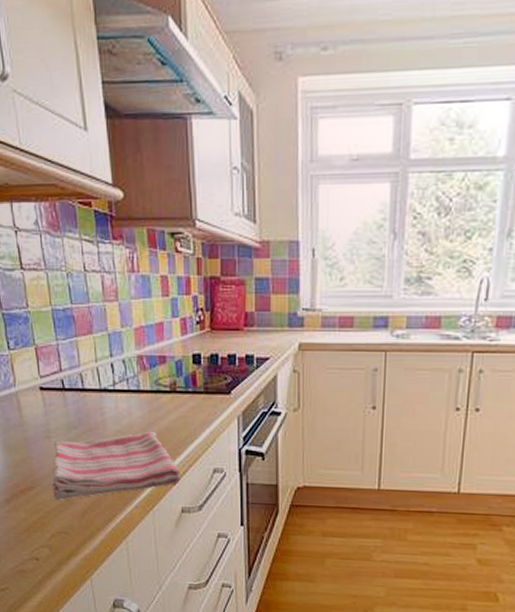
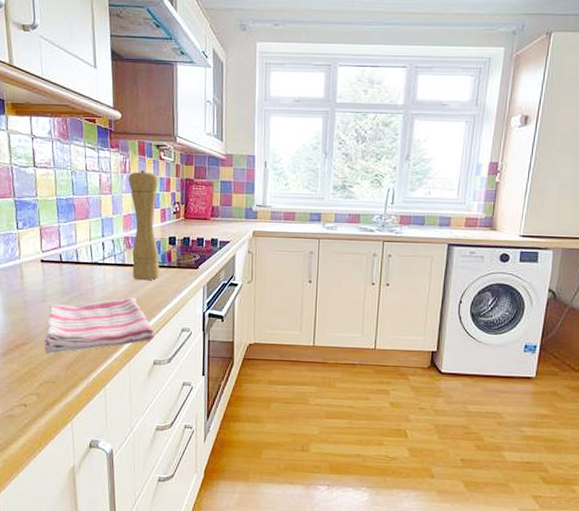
pepper mill: none [137,268,183,410] -> present [128,170,160,281]

